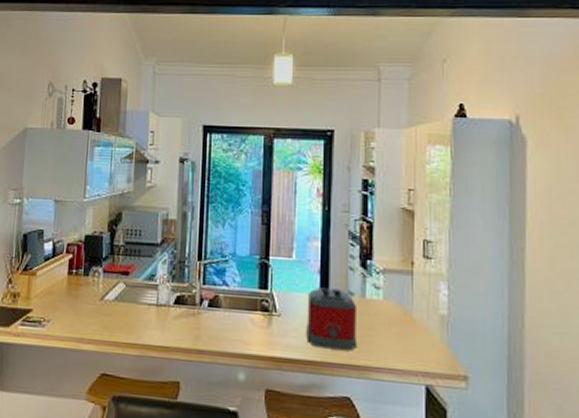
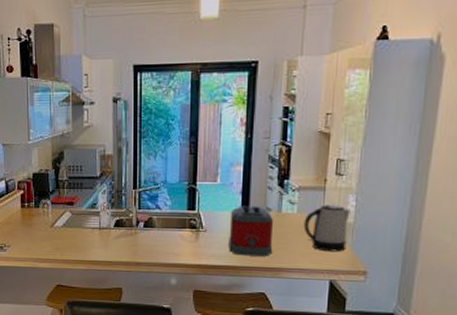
kettle: none [391,291,443,351] -> present [303,204,350,252]

